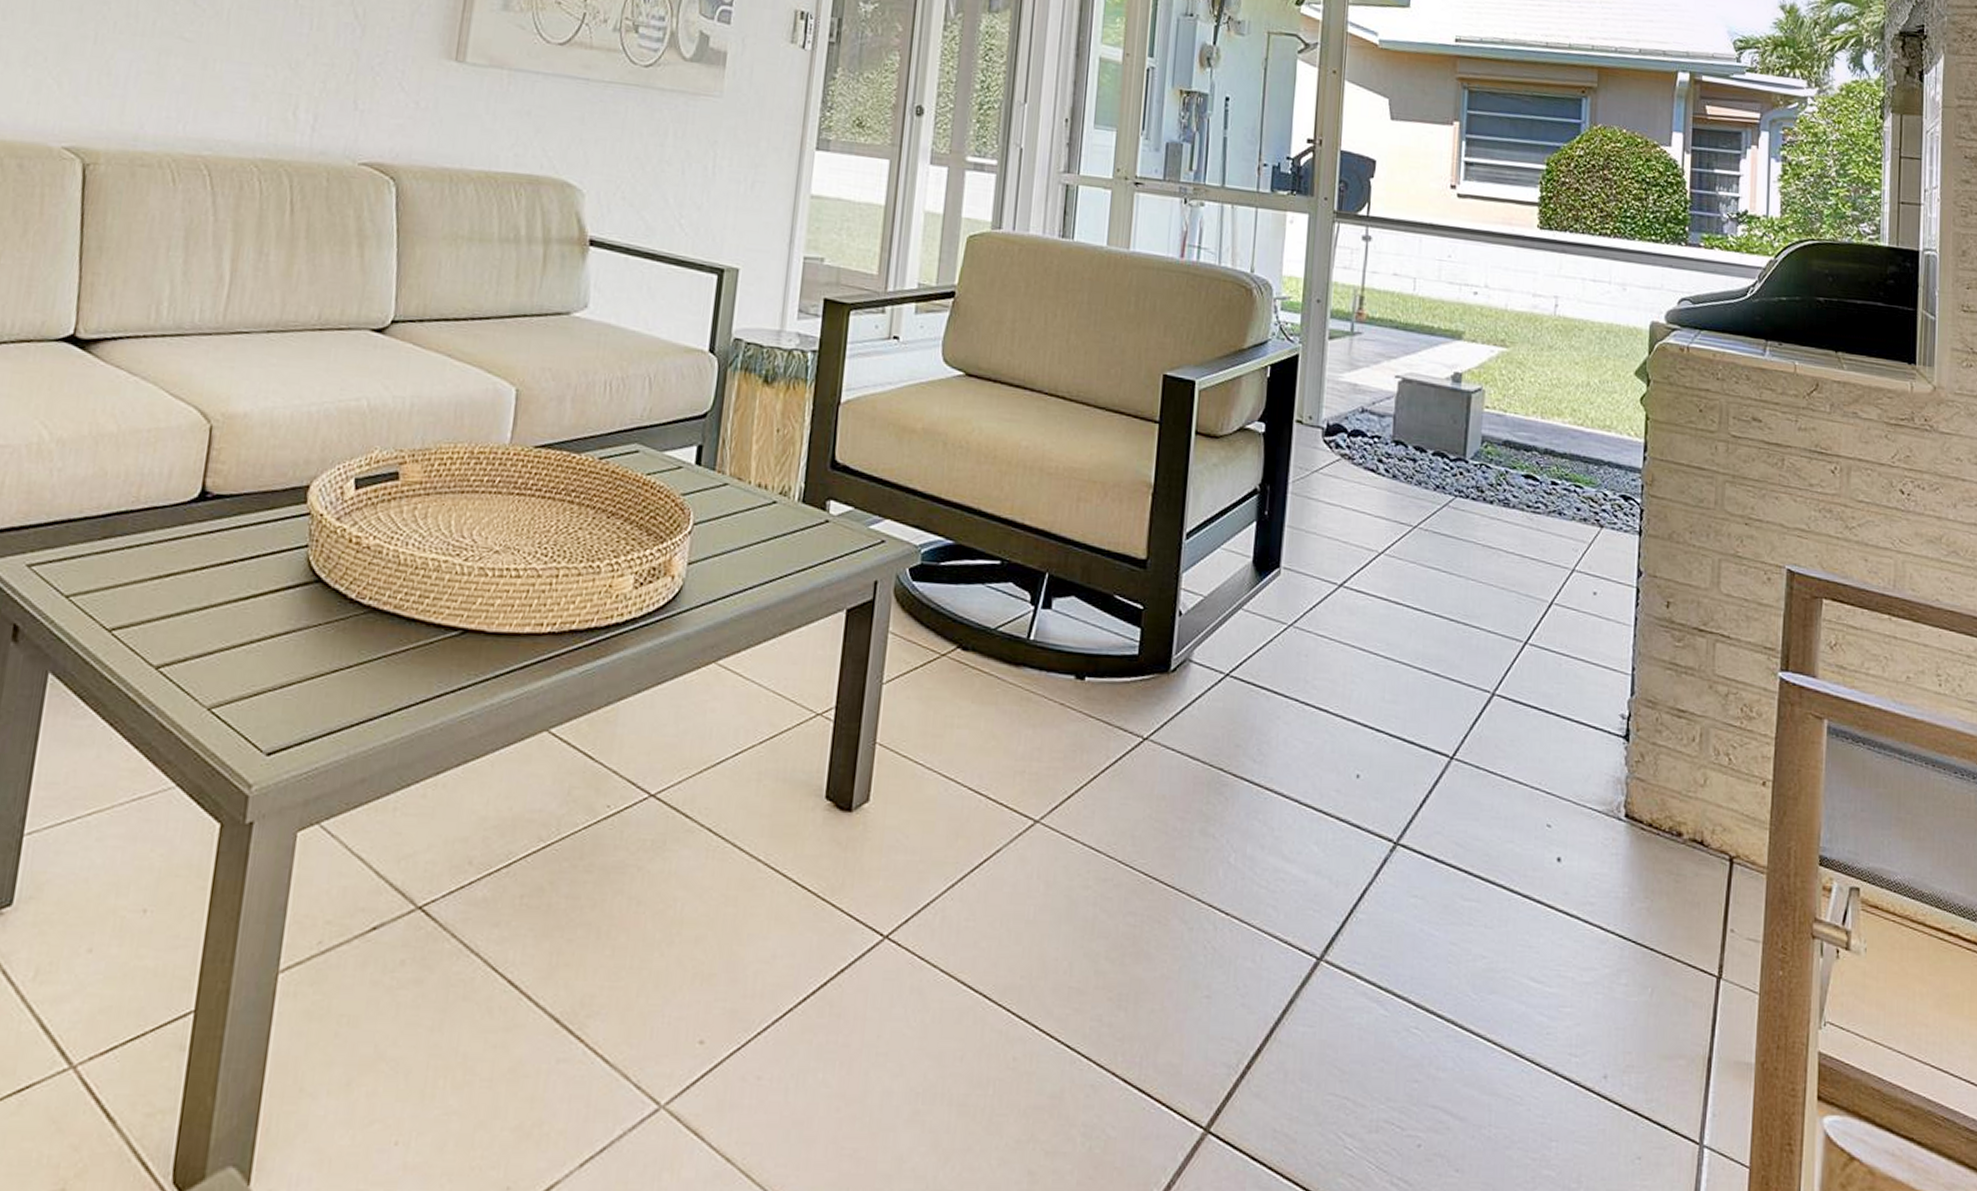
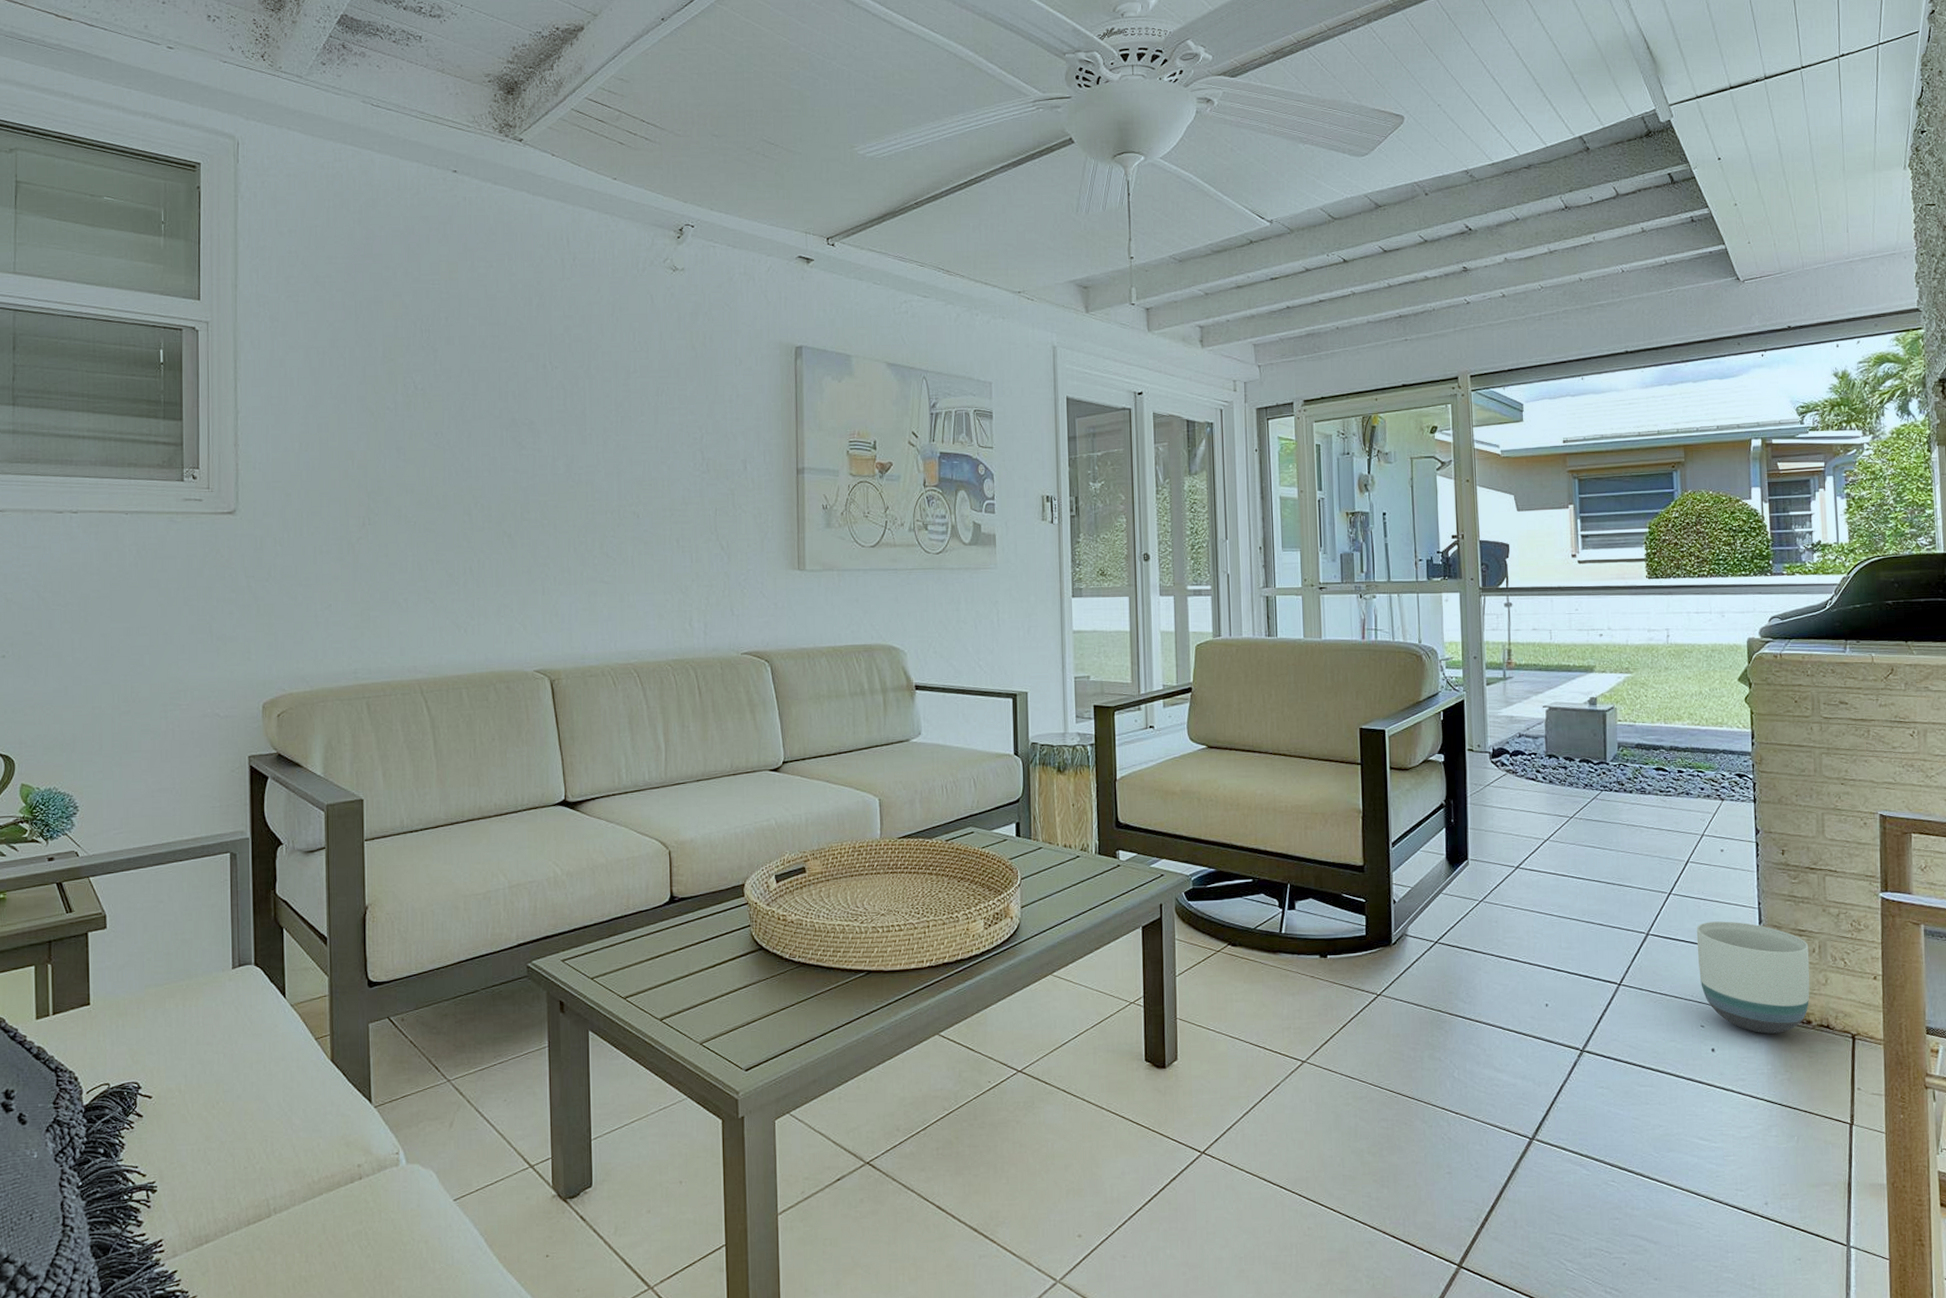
planter: none [1551,686,1688,846] -> present [1696,921,1810,1034]

